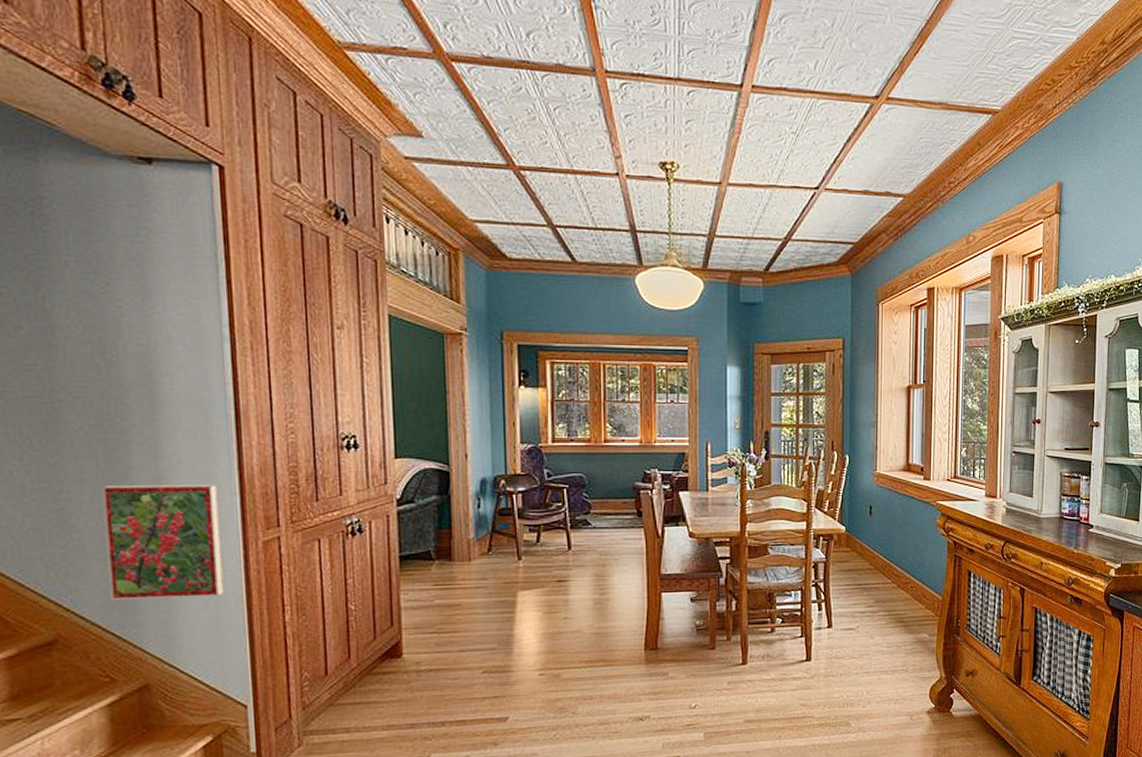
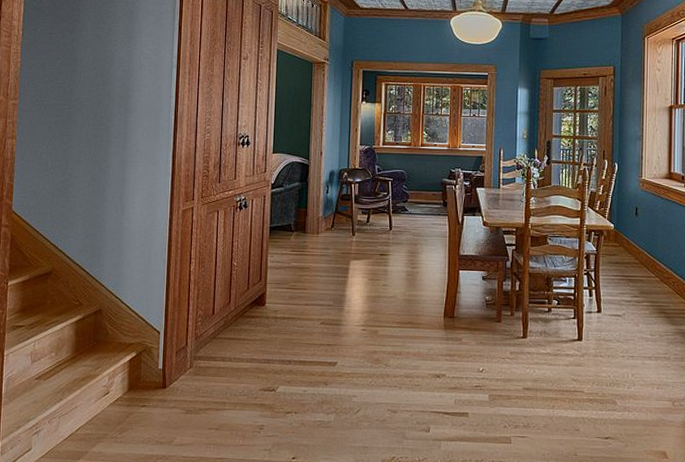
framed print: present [102,484,224,600] -> none [87,165,158,248]

